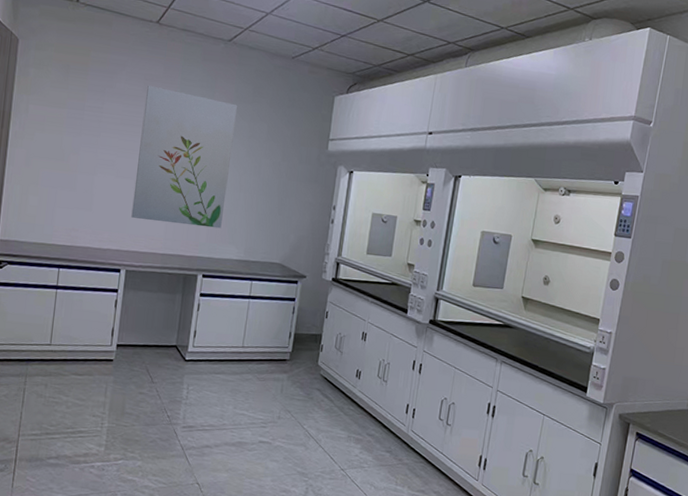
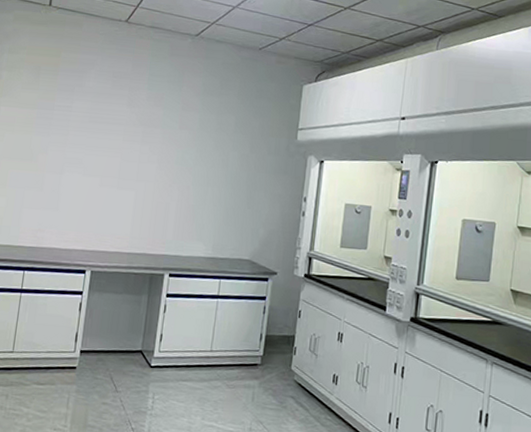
wall art: present [131,85,238,229] -> none [97,82,205,225]

